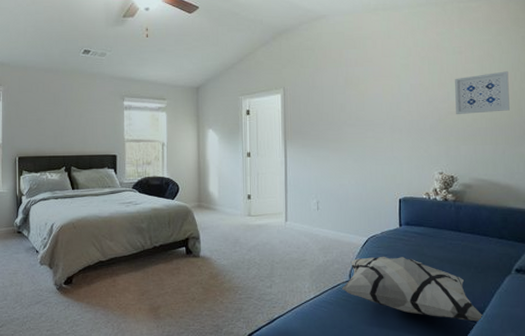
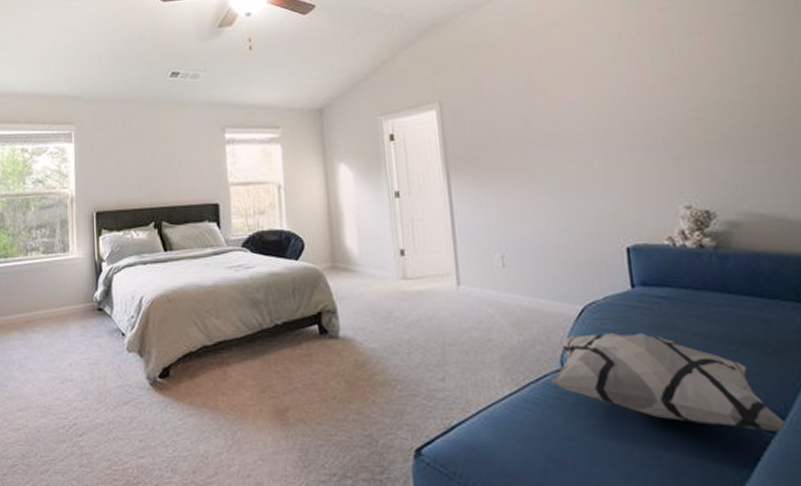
wall art: present [455,71,510,115] -> none [694,53,789,122]

